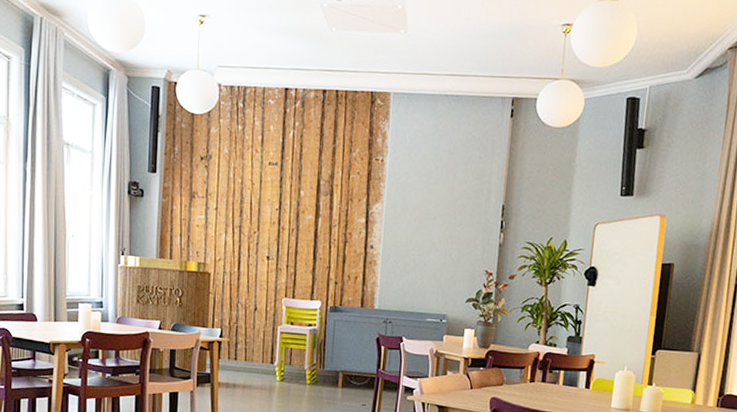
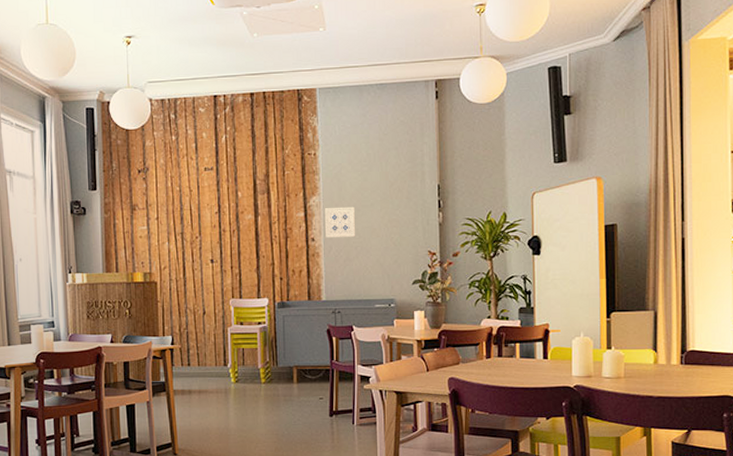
wall art: none [385,216,417,249] -> present [325,206,356,237]

